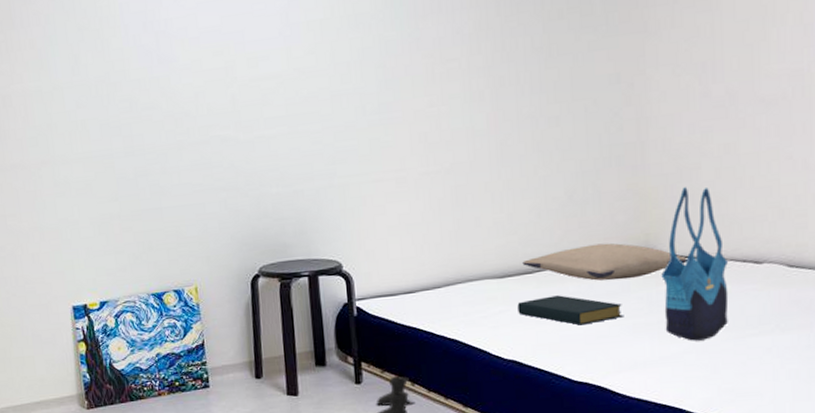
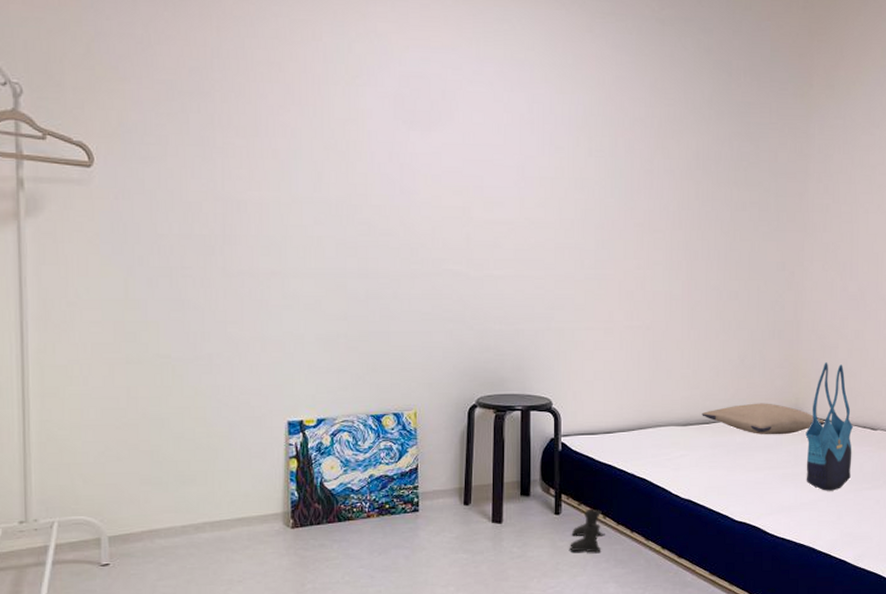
hardback book: present [517,295,623,326] -> none [695,445,775,472]

